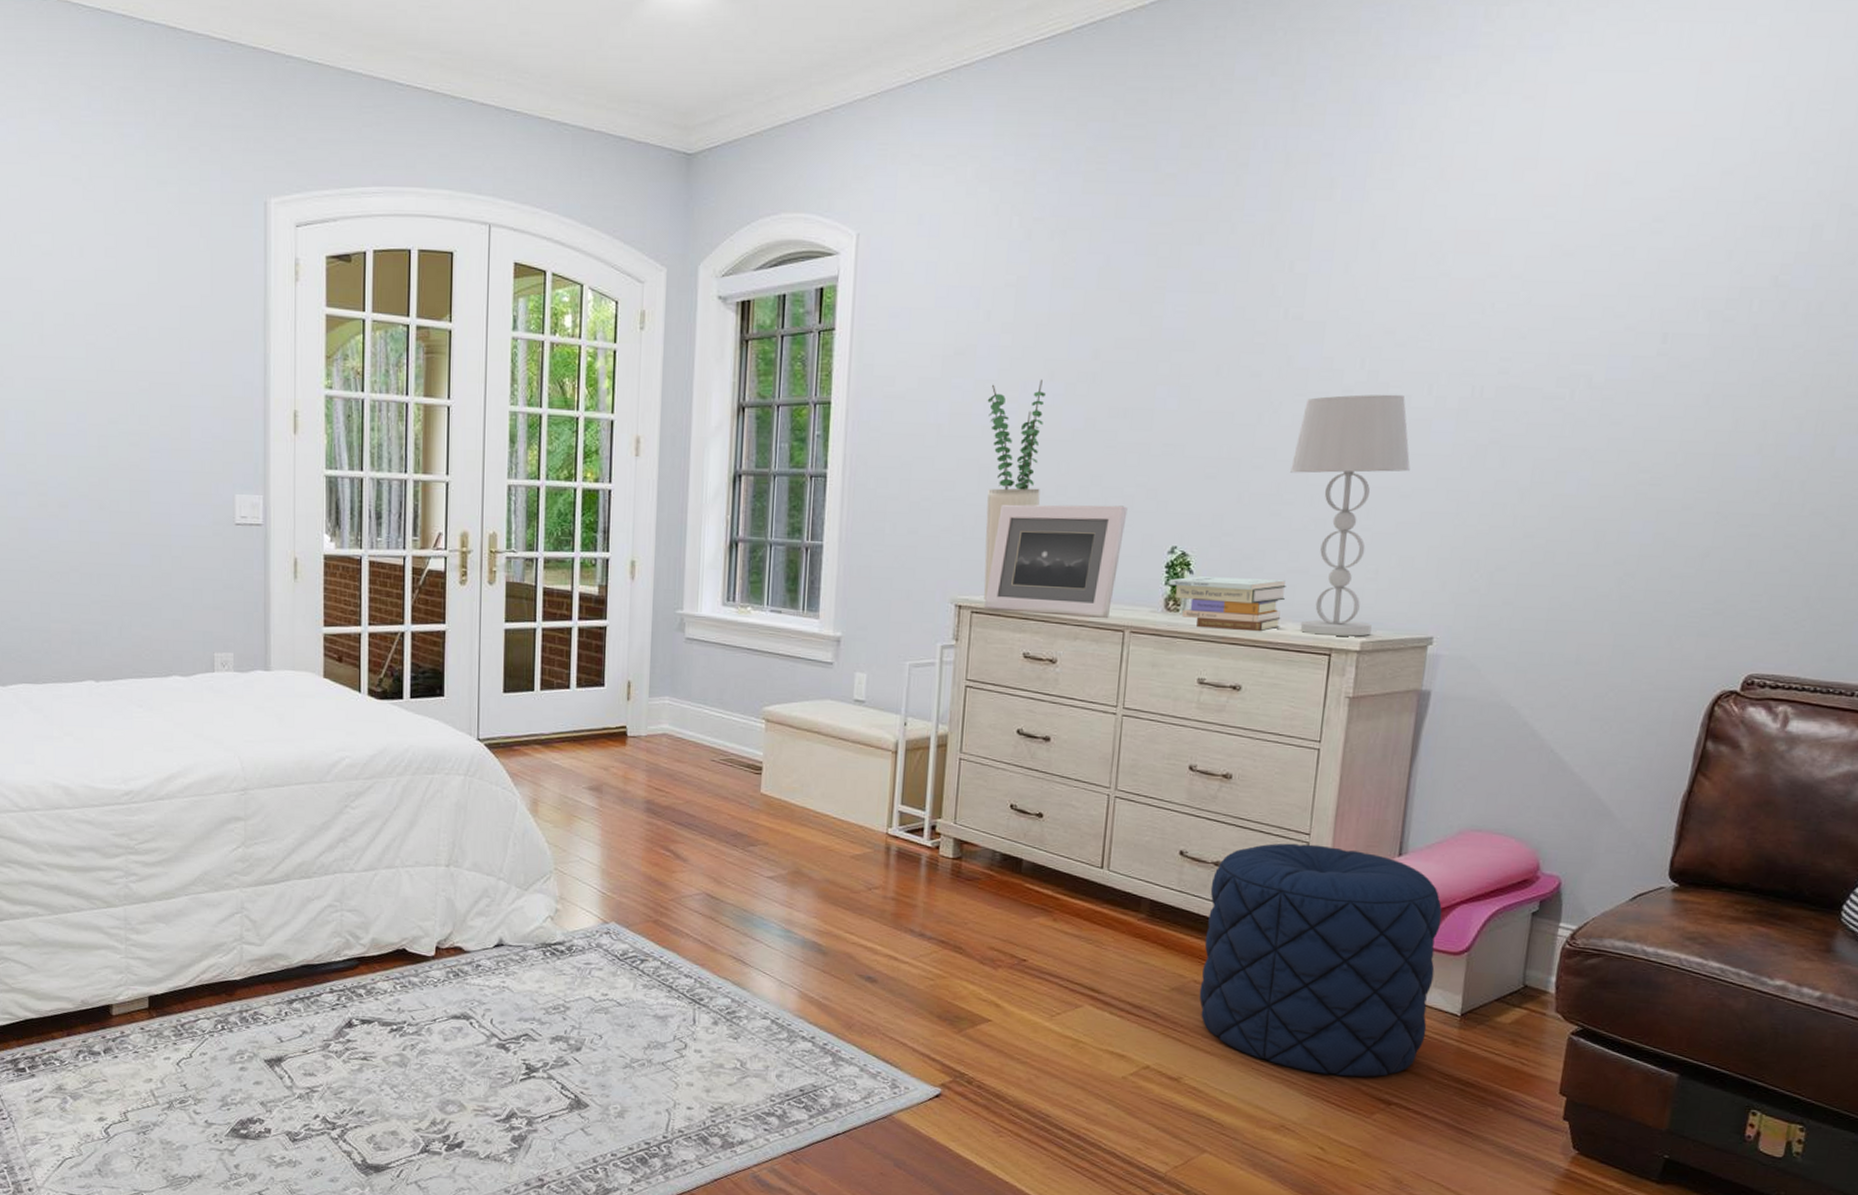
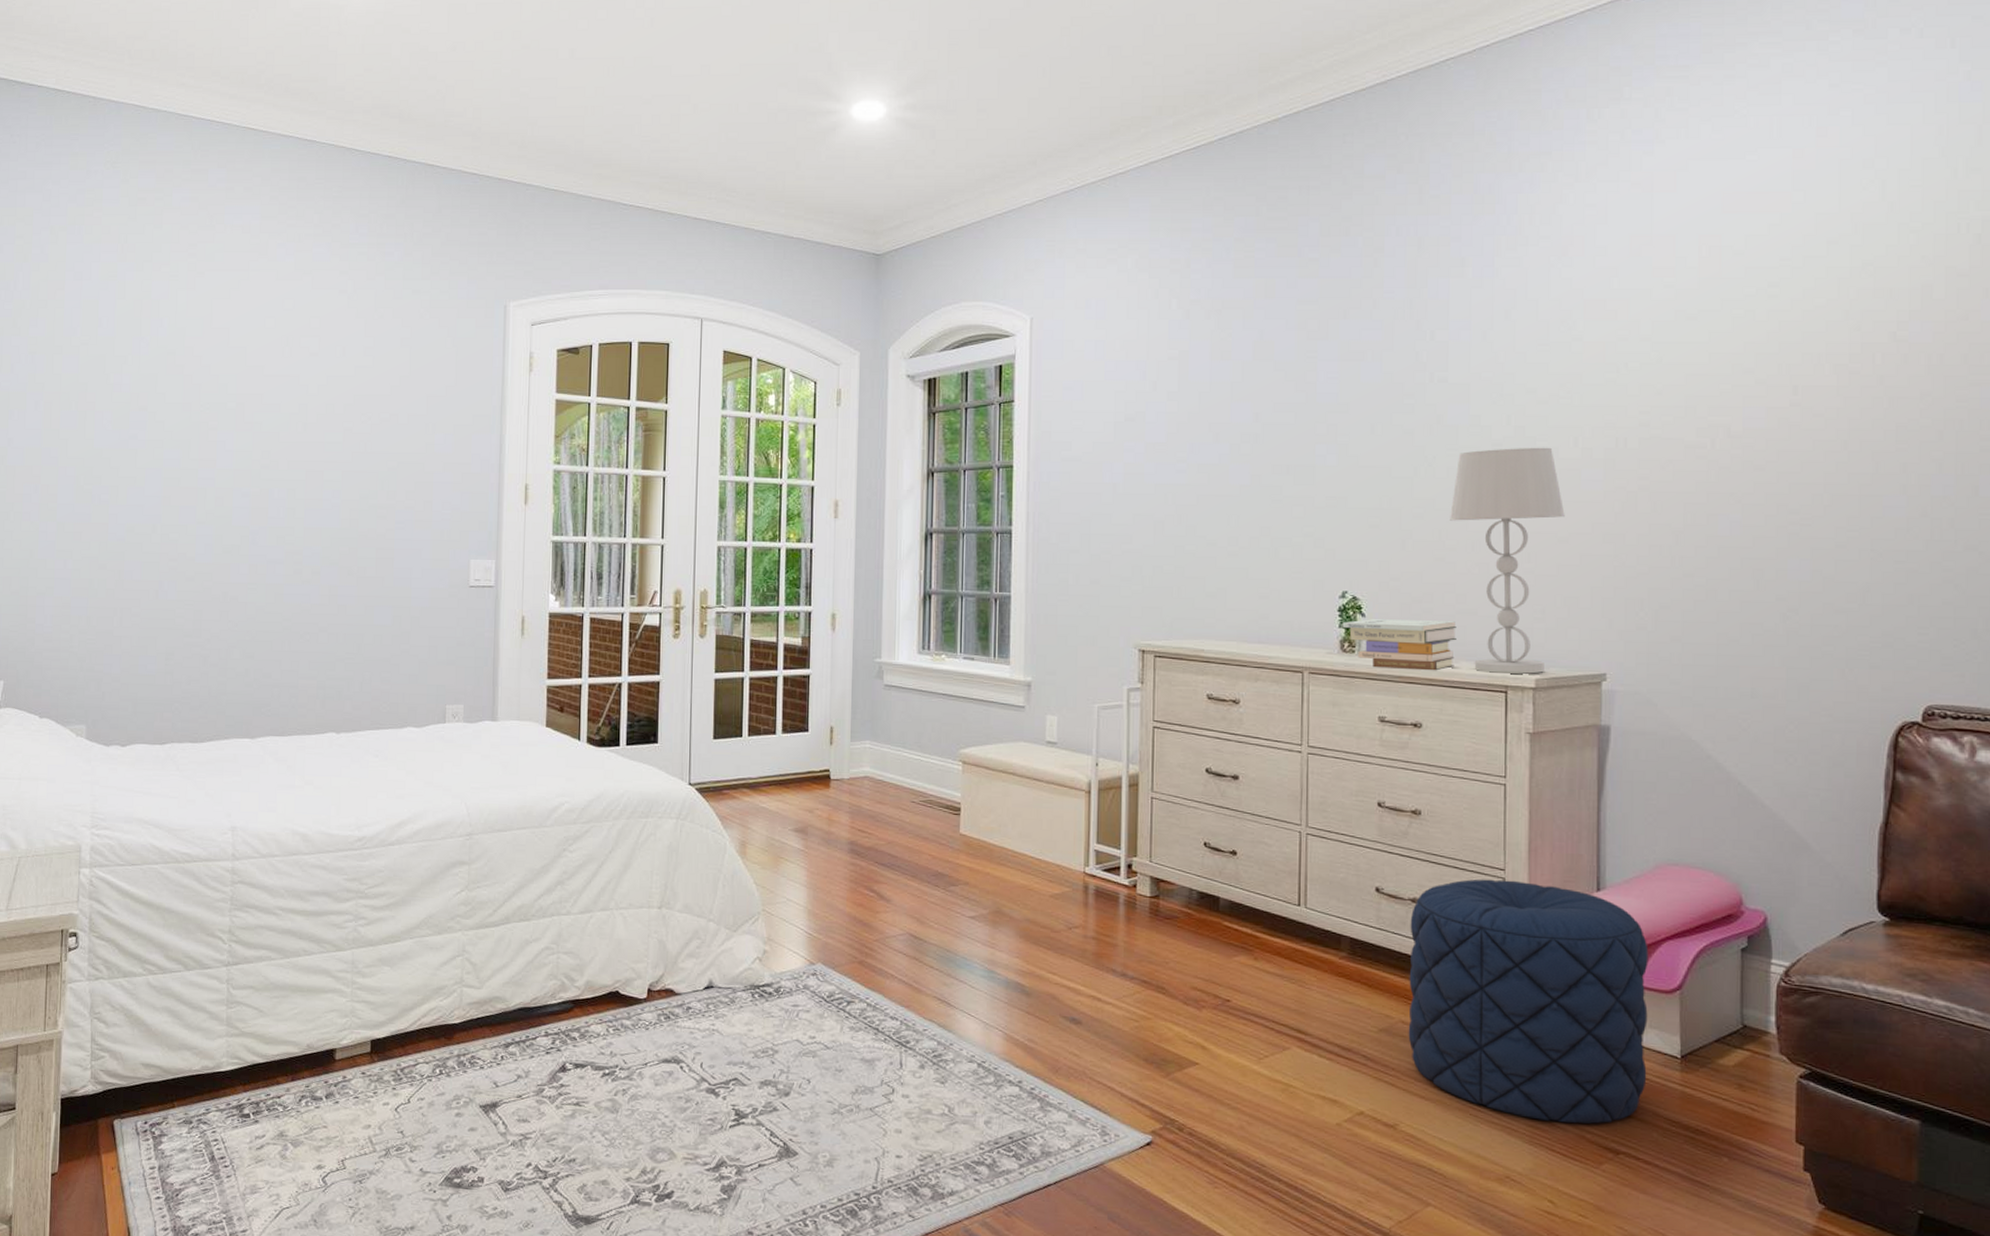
vase: present [983,378,1046,600] -> none [1158,440,1213,645]
picture frame: present [983,504,1128,619] -> none [1166,554,1297,661]

